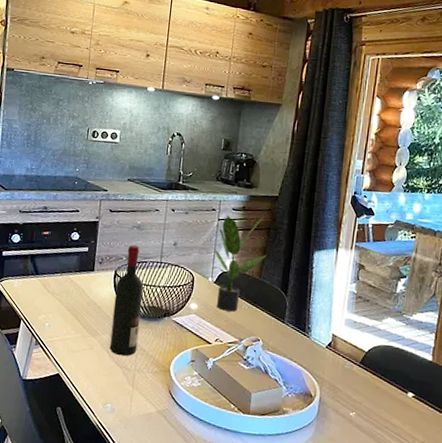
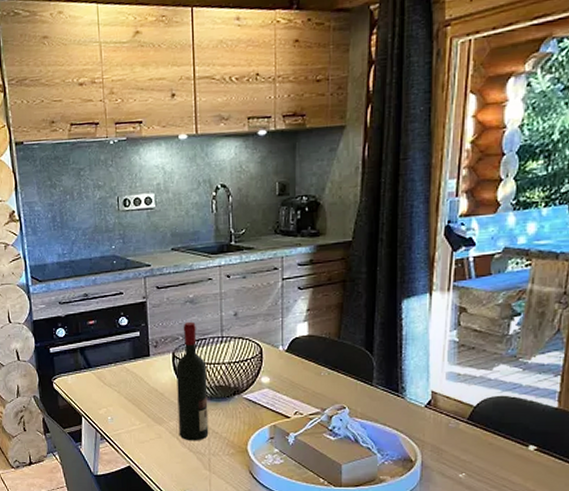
potted plant: present [211,215,267,312] -> none [280,269,345,381]

